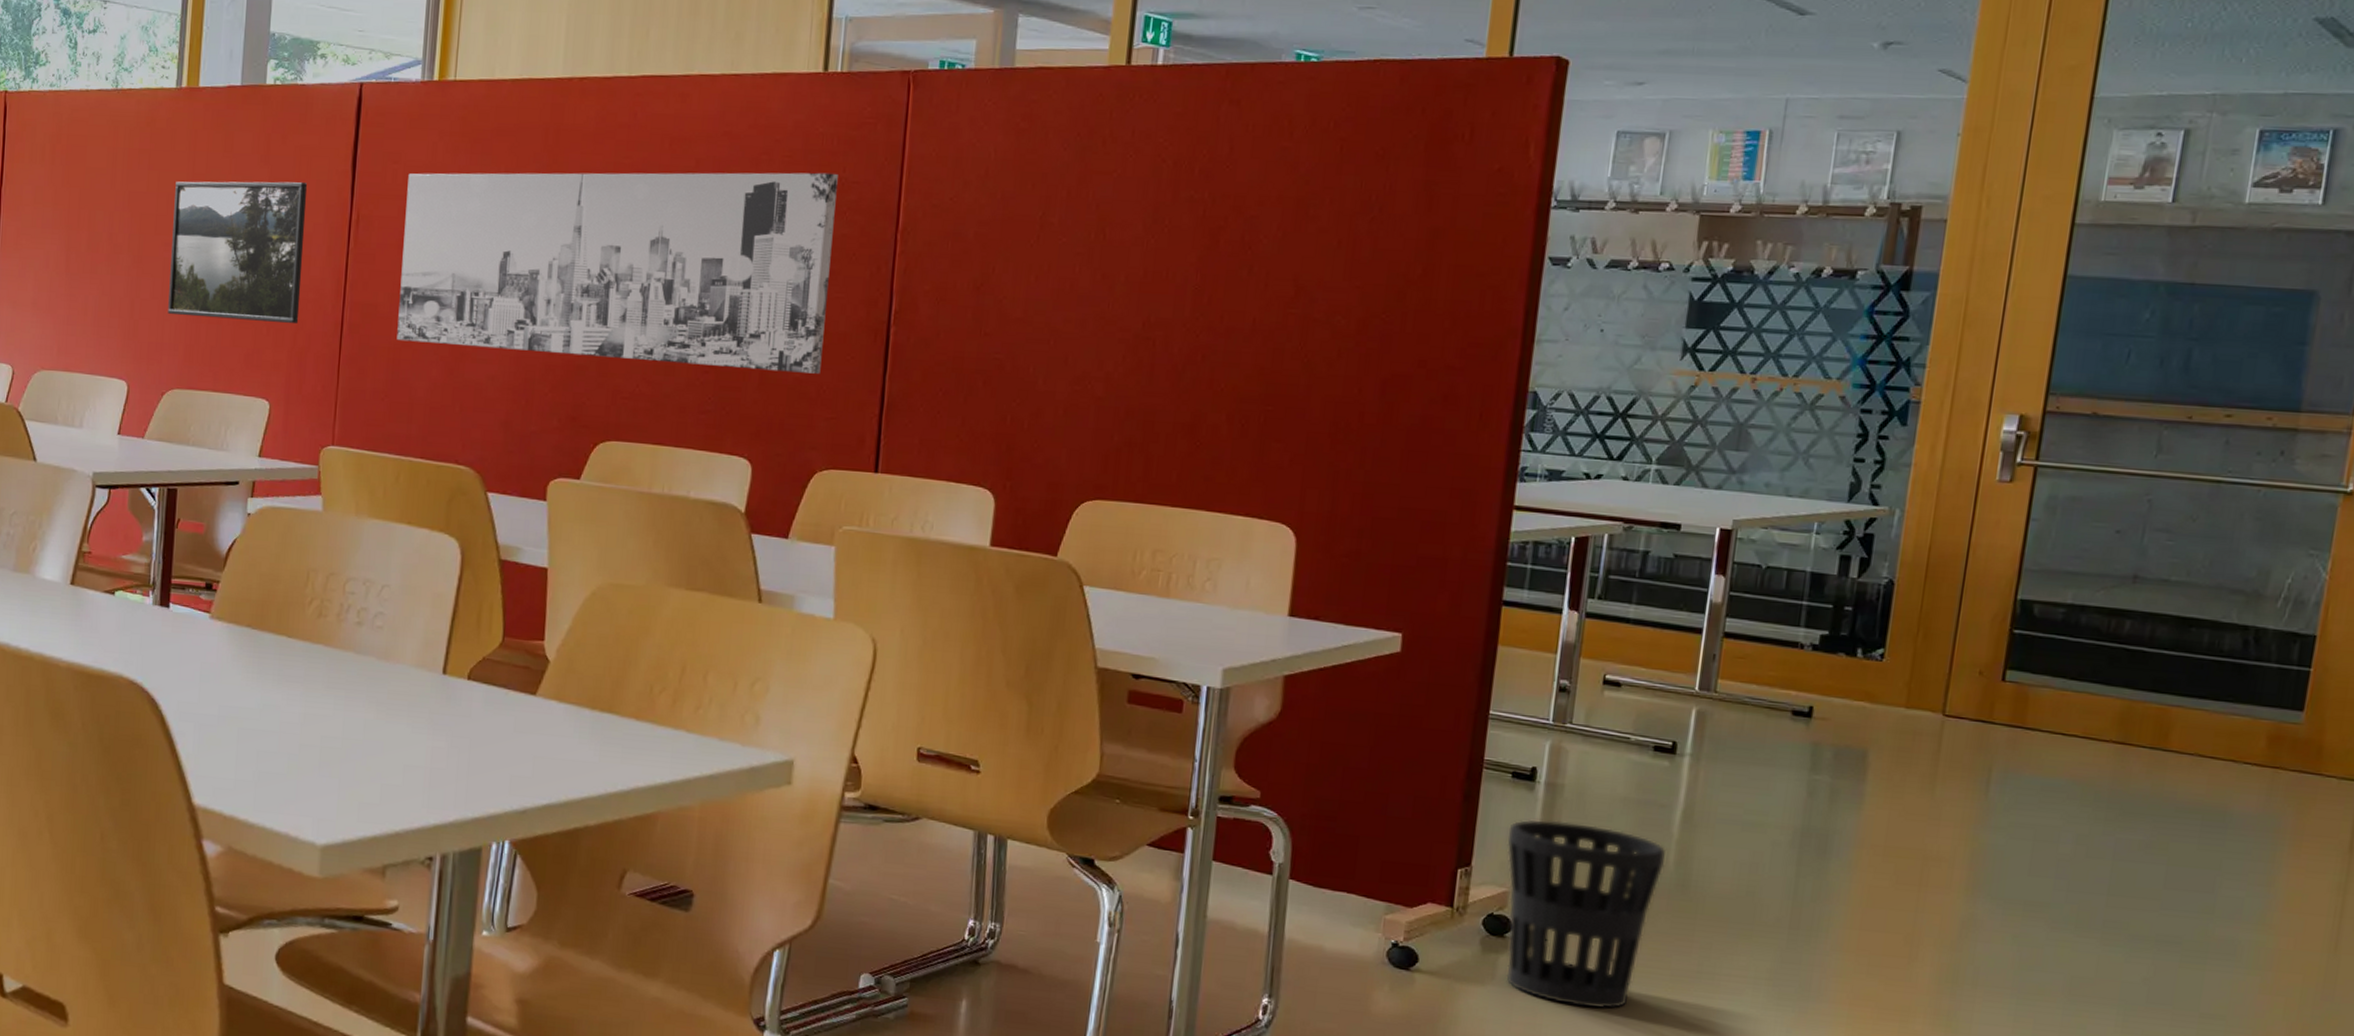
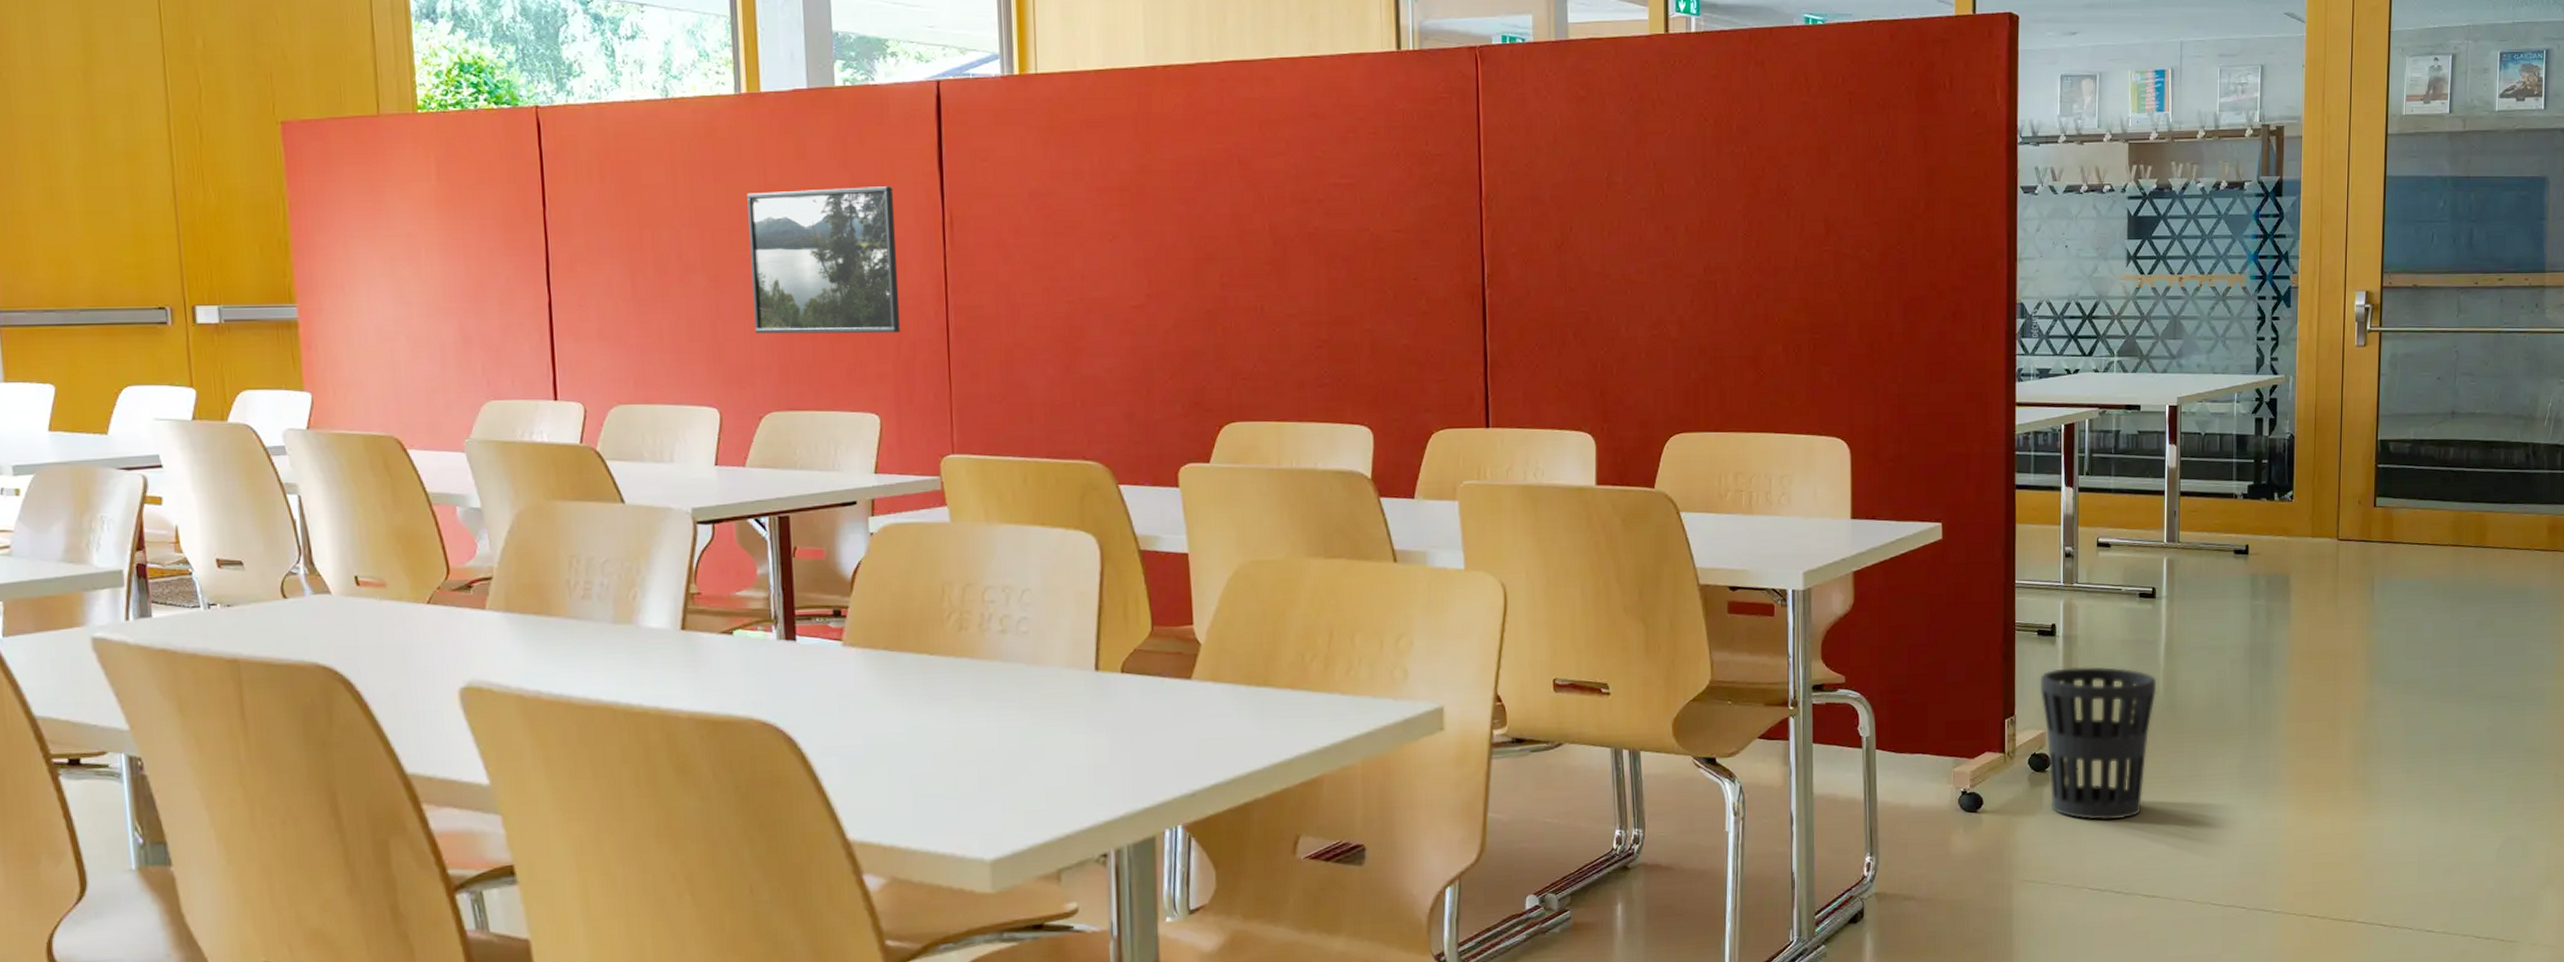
wall art: present [397,172,838,374] -> none [999,147,1426,342]

